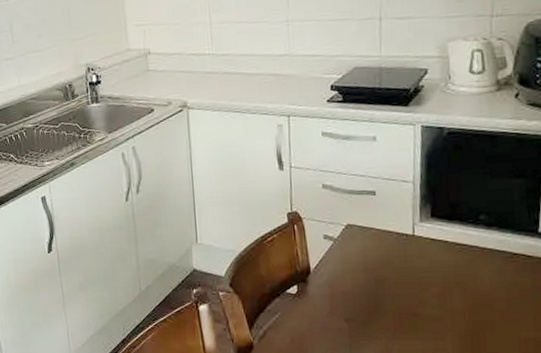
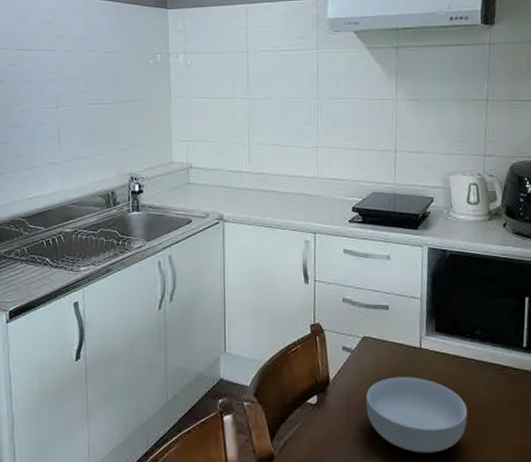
cereal bowl: none [351,266,470,344] -> present [365,377,468,453]

